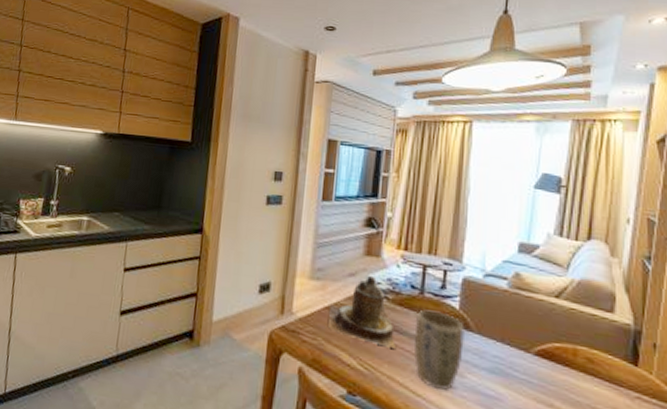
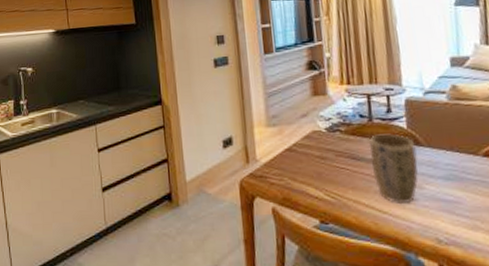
teapot: present [328,275,397,349] -> none [290,113,357,175]

